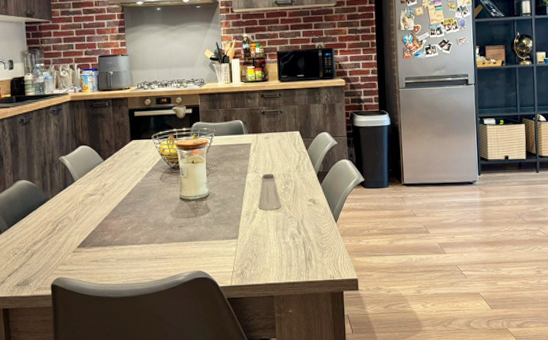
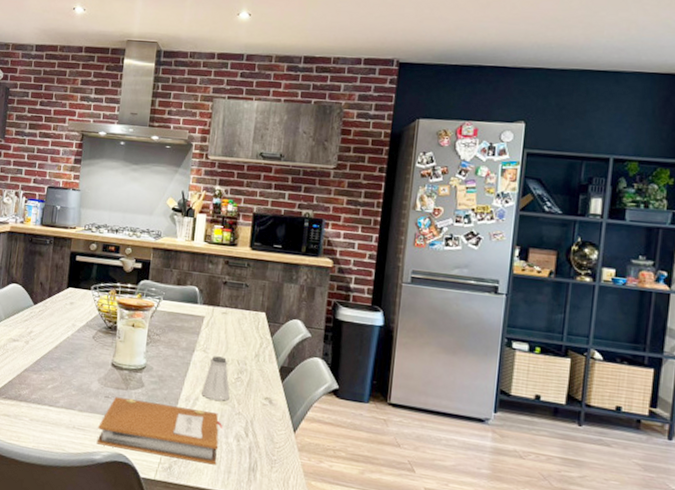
notebook: none [177,220,280,268] -> present [96,396,224,465]

